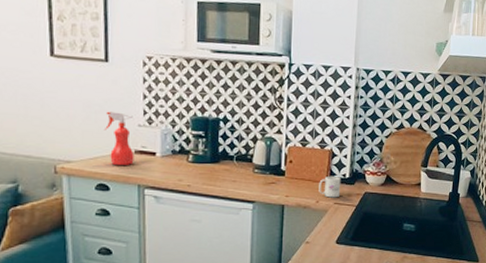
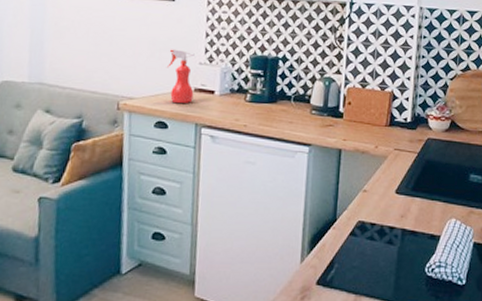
mug: present [319,175,341,198] -> none [378,119,402,144]

